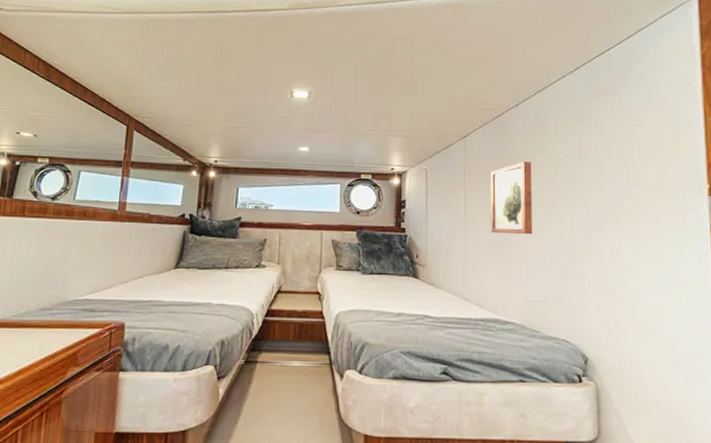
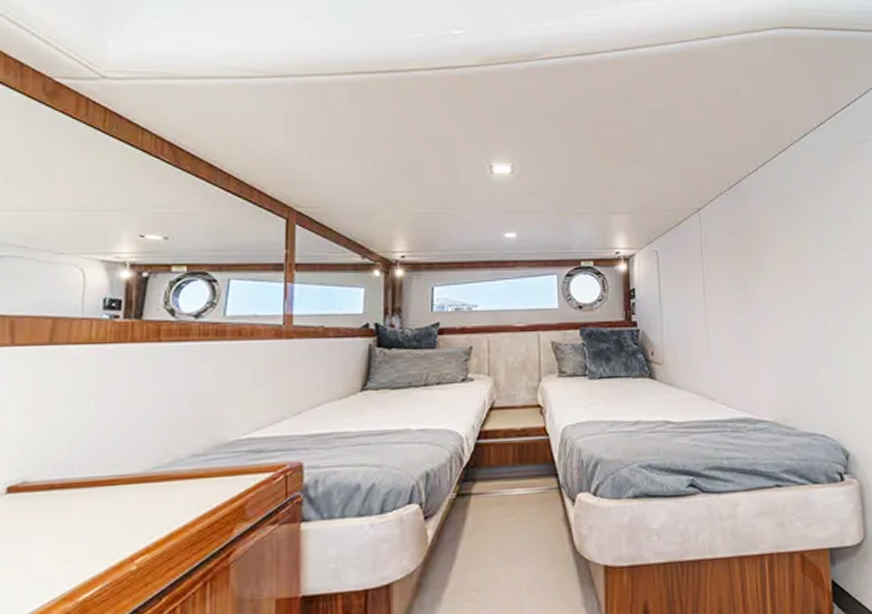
wall art: present [490,162,532,235] -> none [730,235,781,320]

